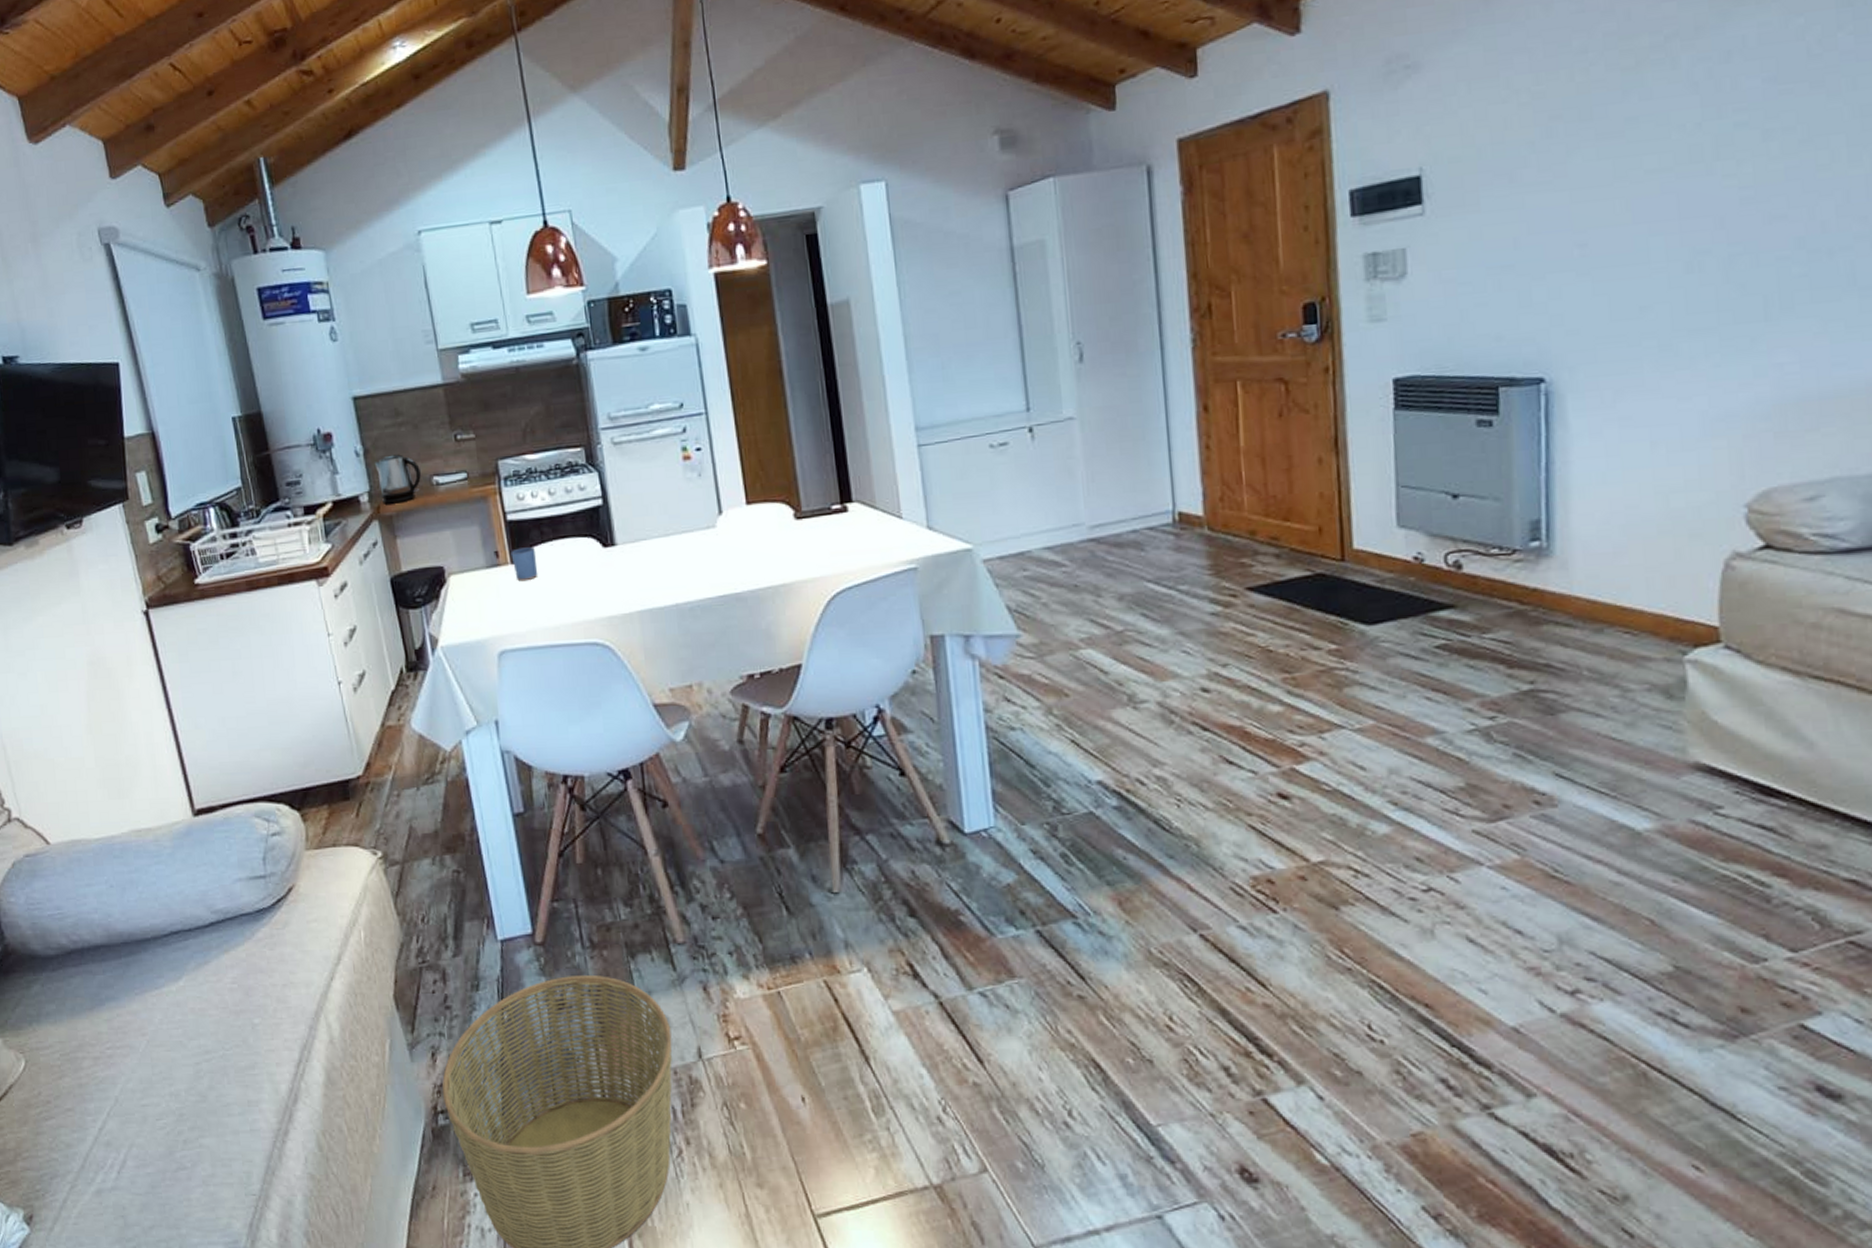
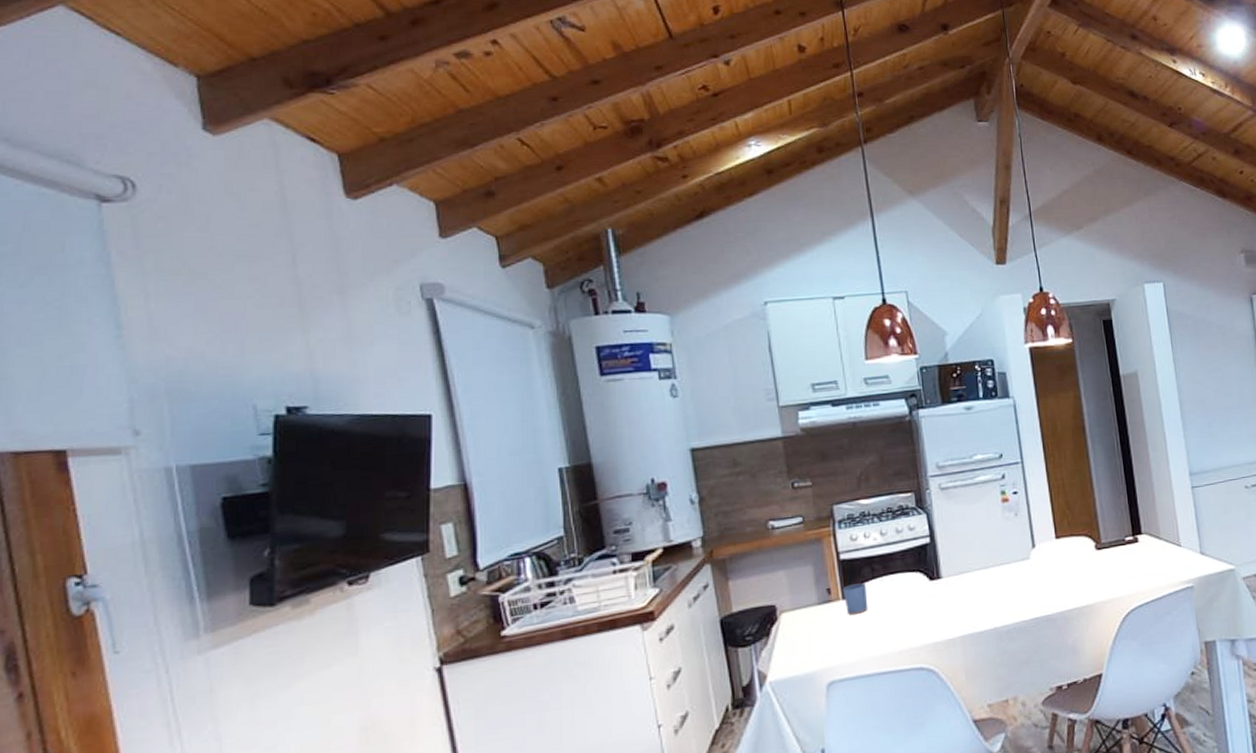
kettle: present [375,454,421,504] -> none [710,501,757,549]

